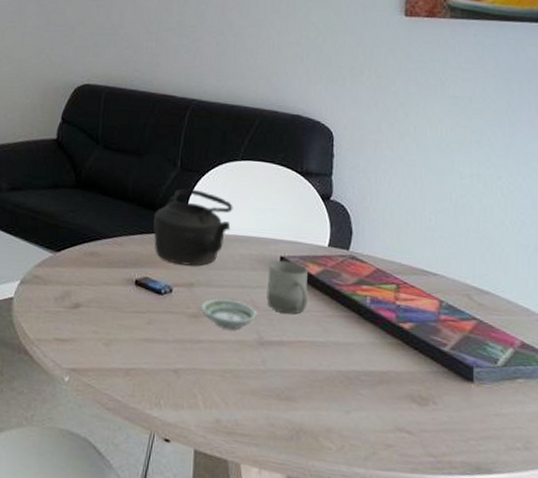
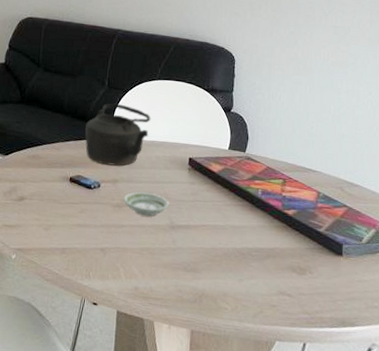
cup: present [266,260,308,314] -> none [177,160,211,204]

